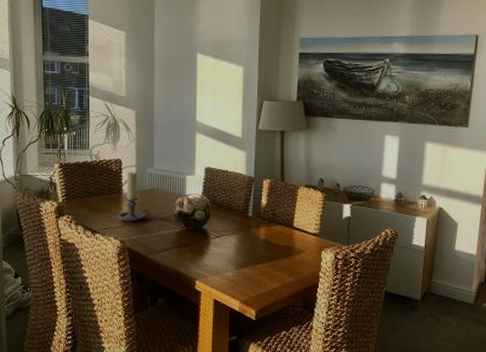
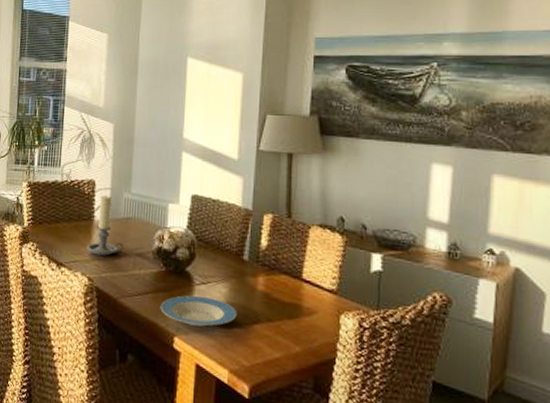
plate: none [183,247,245,270] -> present [160,295,237,327]

